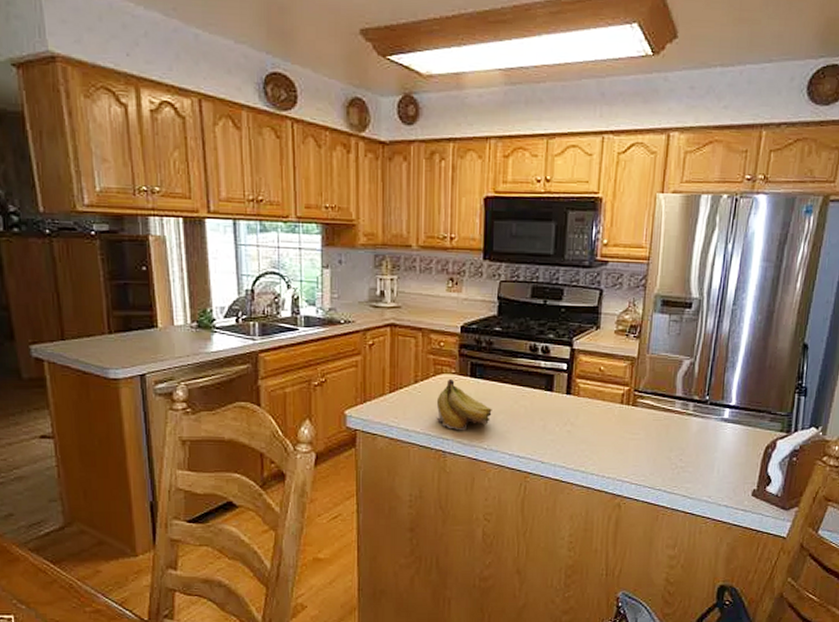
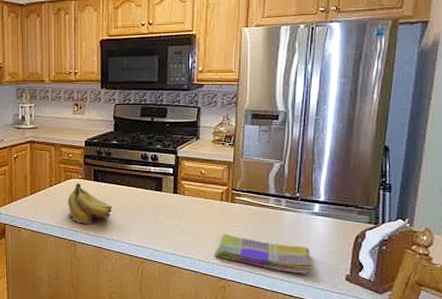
dish towel: none [610,442,720,489] -> present [215,233,315,274]

